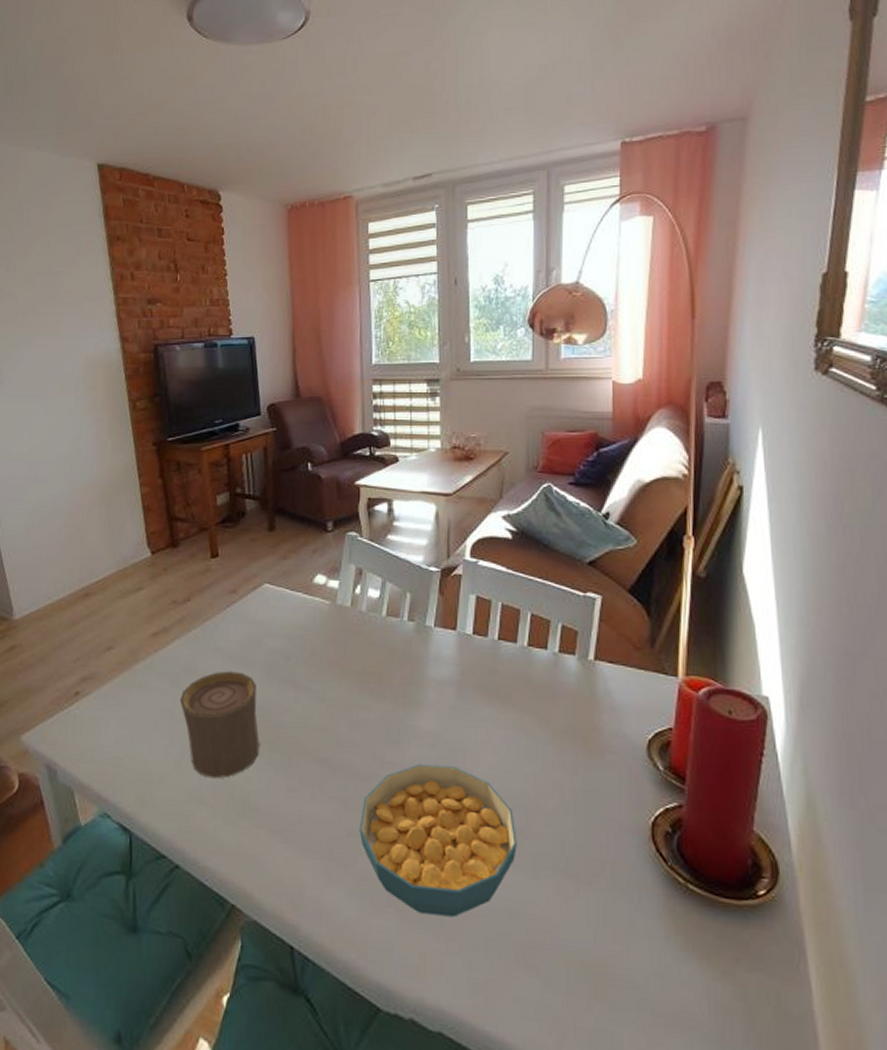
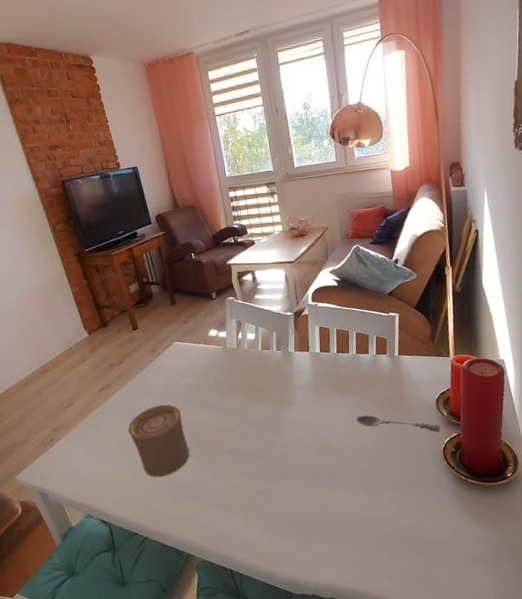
cereal bowl: present [358,764,517,918] -> none [263,438,365,532]
soupspoon: none [515,743,651,796] -> present [356,415,441,433]

